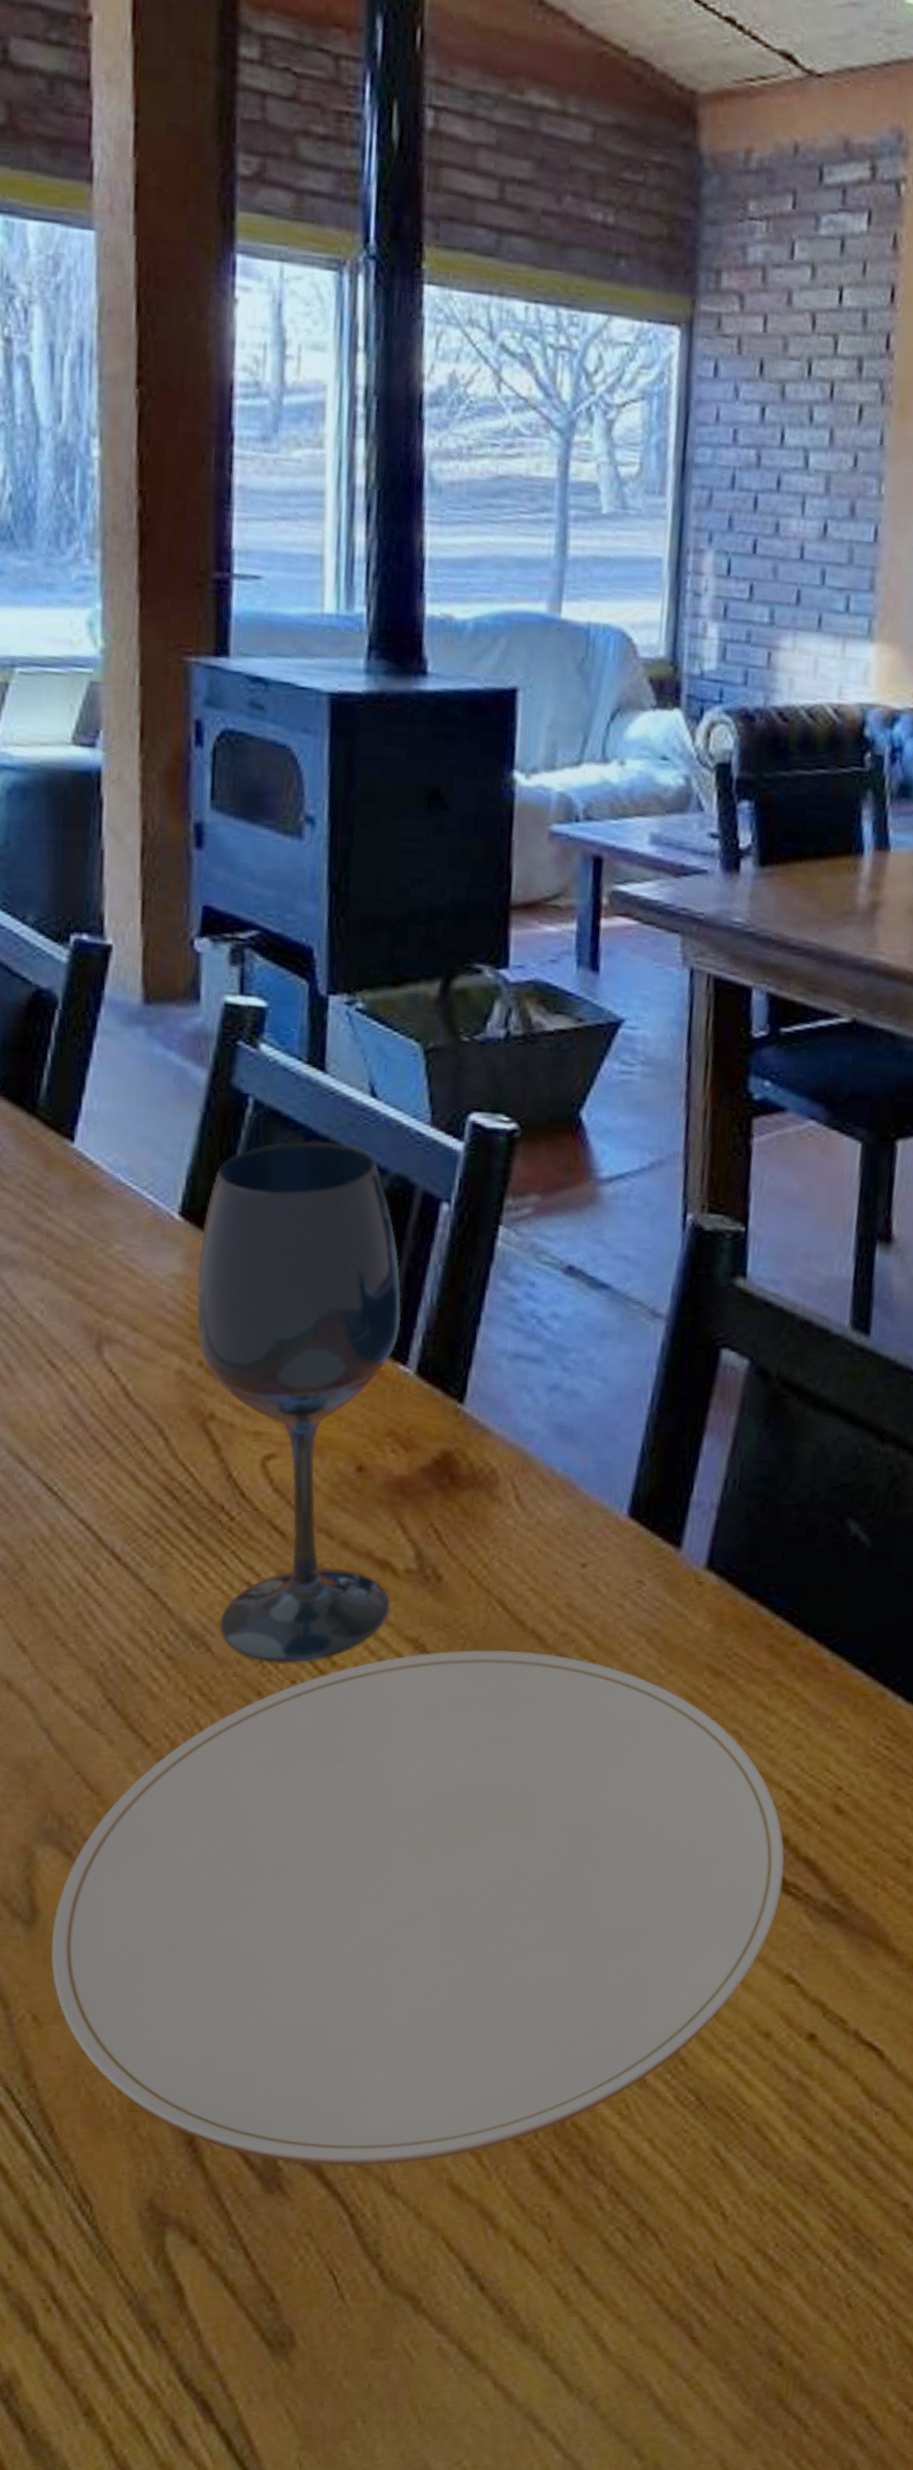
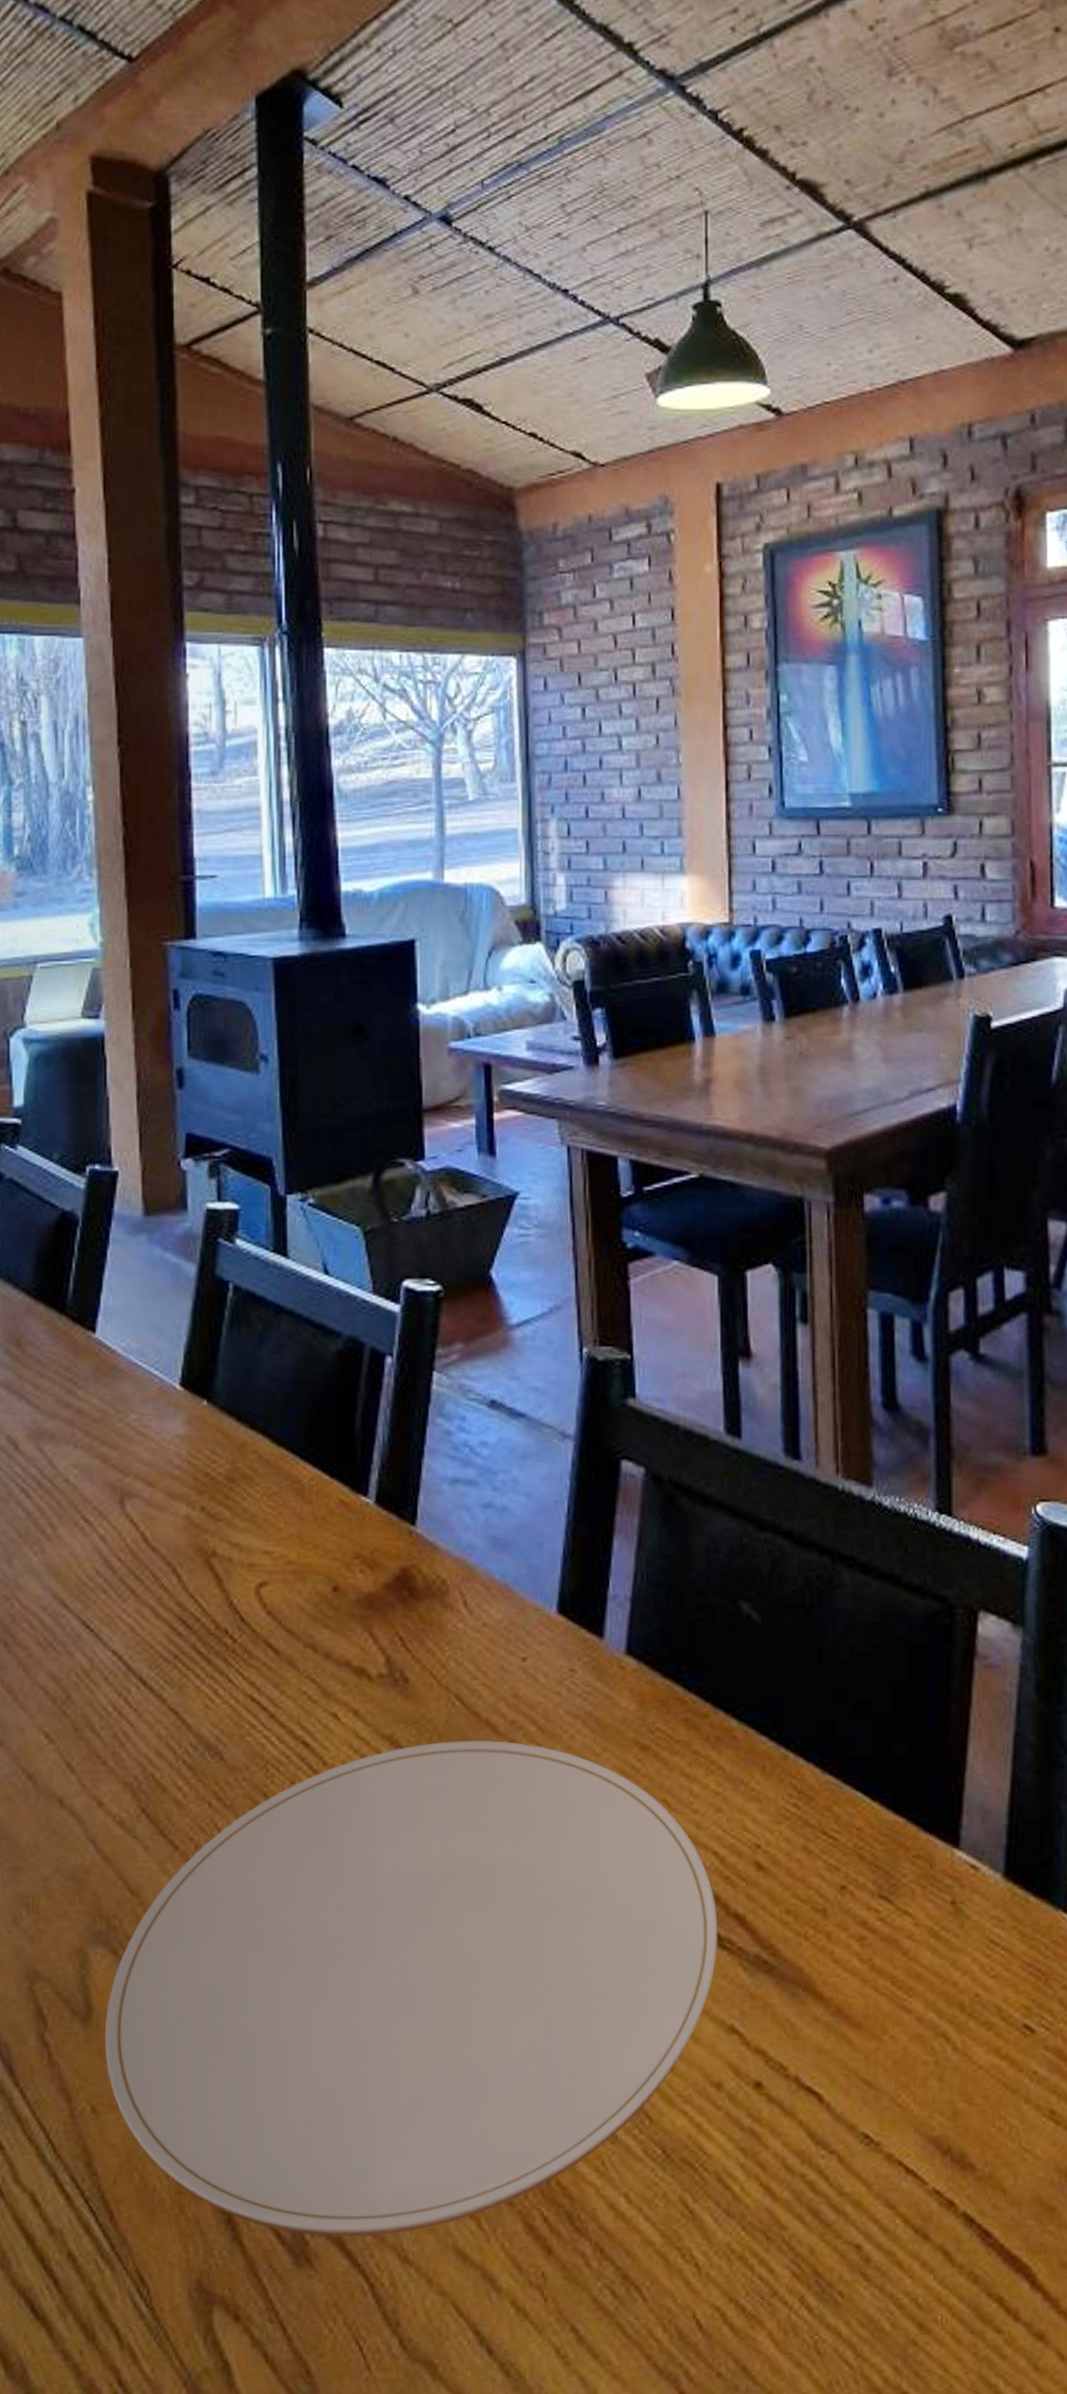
wineglass: present [196,1141,402,1664] -> none [196,1315,368,1766]

